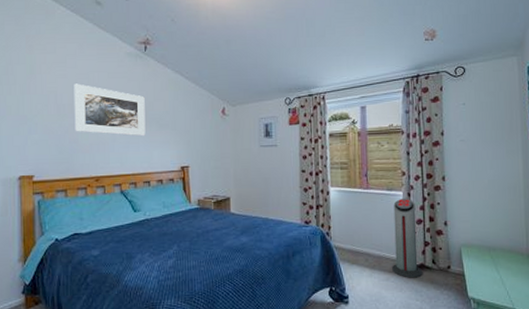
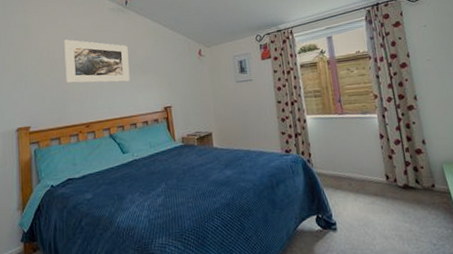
air purifier: present [392,199,422,278] -> none [369,120,407,200]

